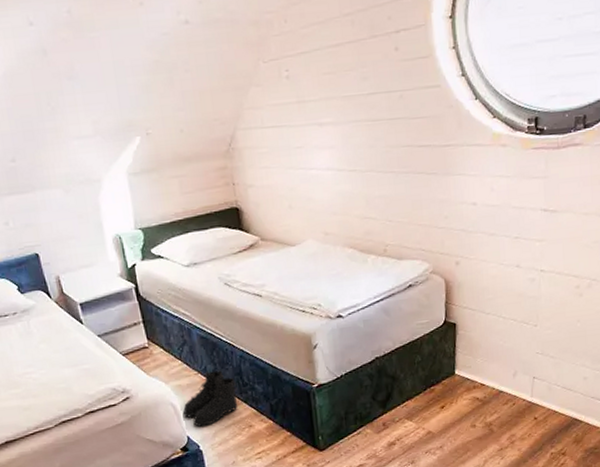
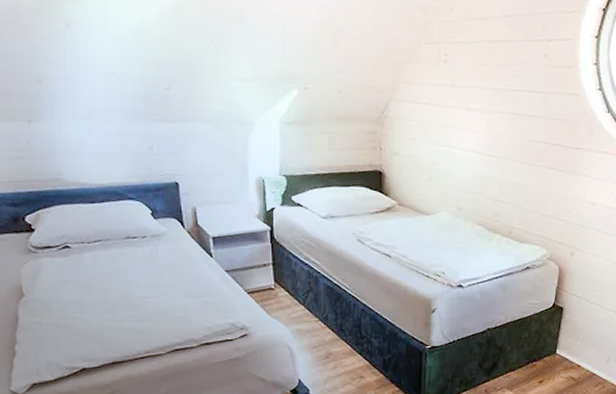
boots: present [182,370,238,427] -> none [297,319,355,372]

